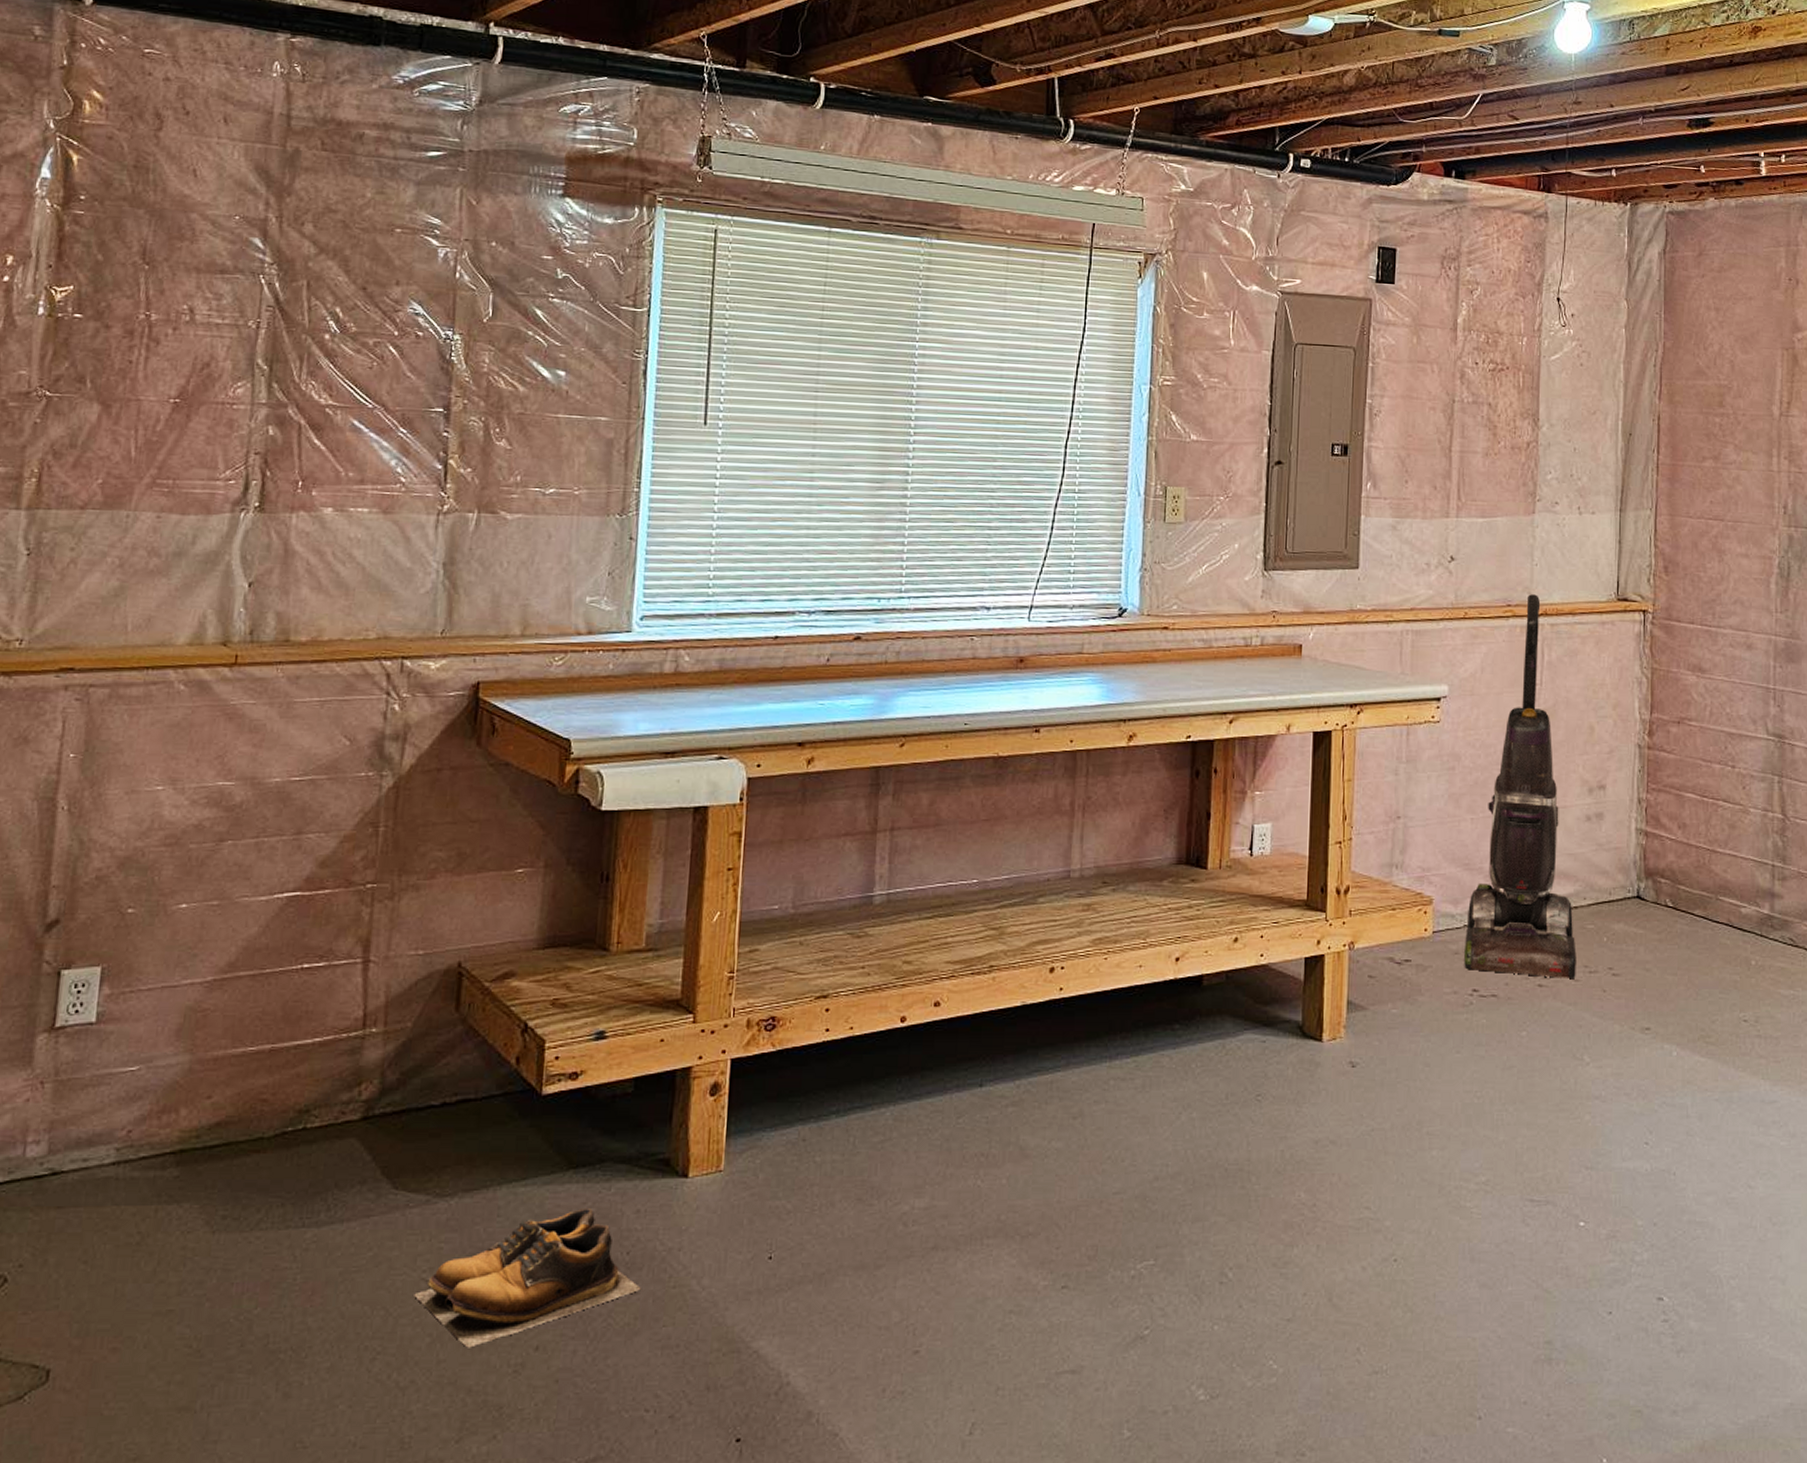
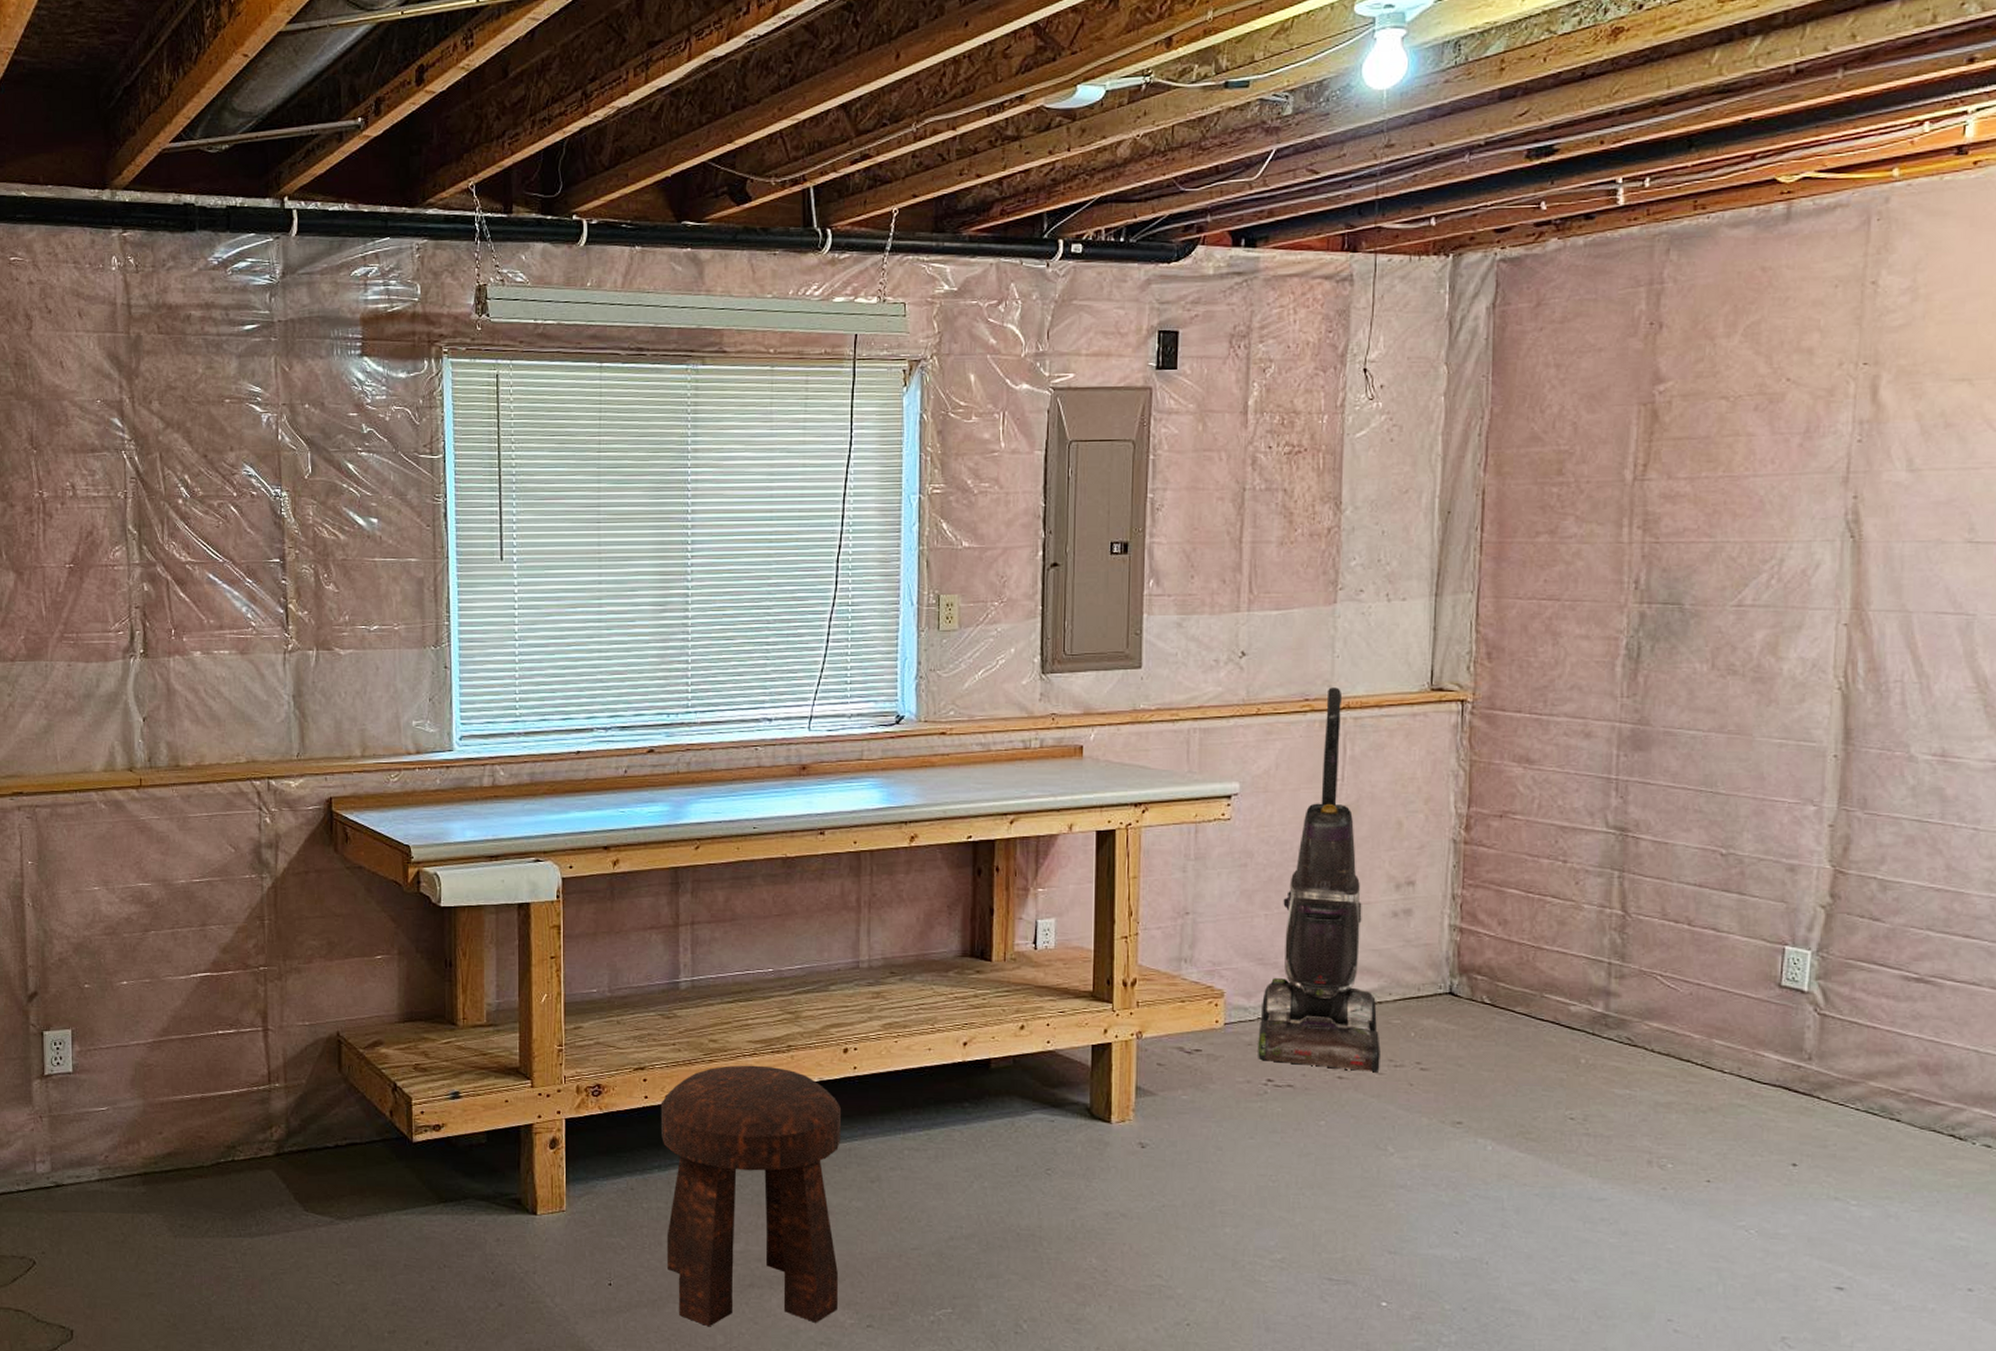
shoes: present [414,1207,641,1348] -> none [328,1234,505,1338]
stool: none [839,989,1045,1302] -> present [660,1065,842,1327]

